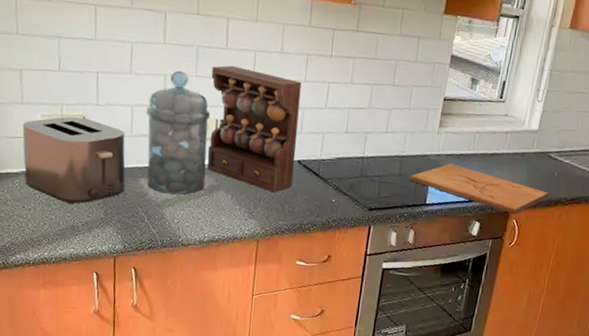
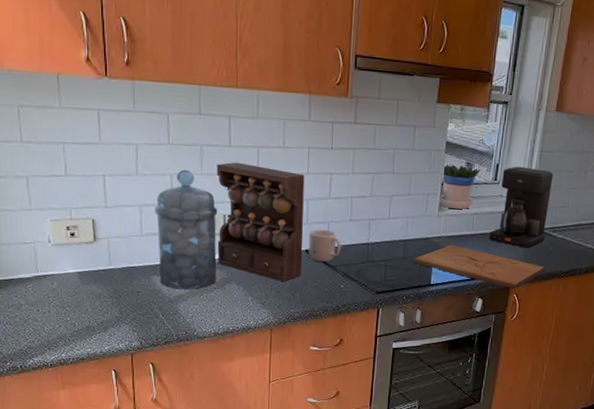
toaster: present [22,116,126,205] -> none [32,220,138,305]
mug: none [301,139,335,174] -> present [308,229,341,262]
flowerpot: none [440,78,486,128] -> present [439,163,481,210]
coffee maker: none [490,84,563,172] -> present [489,166,554,248]

